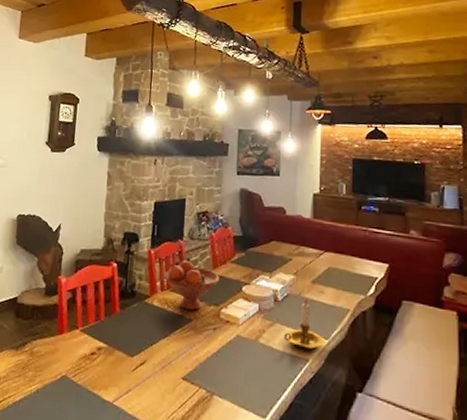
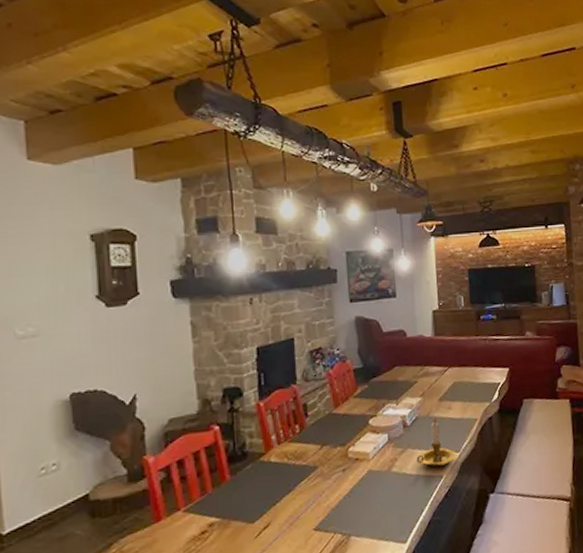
fruit bowl: present [164,259,219,311] -> none [279,404,343,458]

